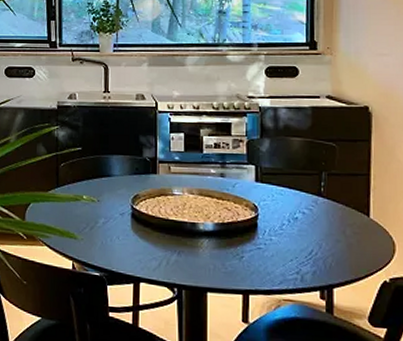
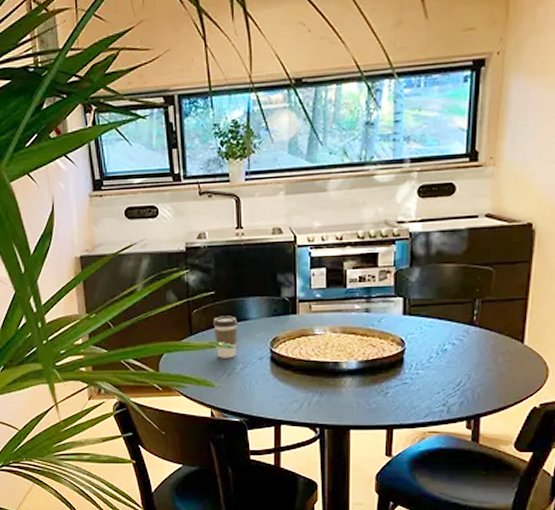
coffee cup: none [79,171,102,212] -> present [213,316,238,358]

